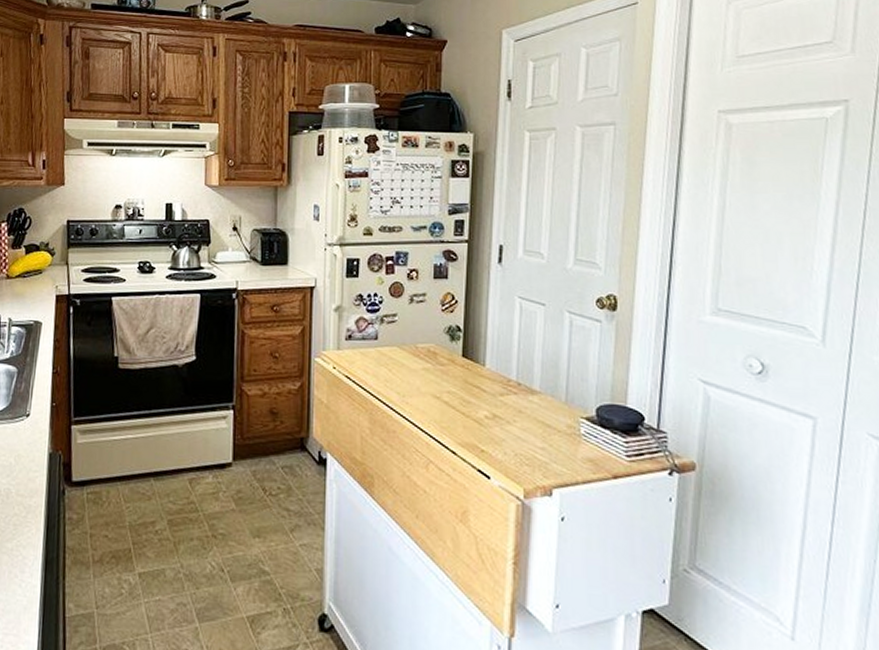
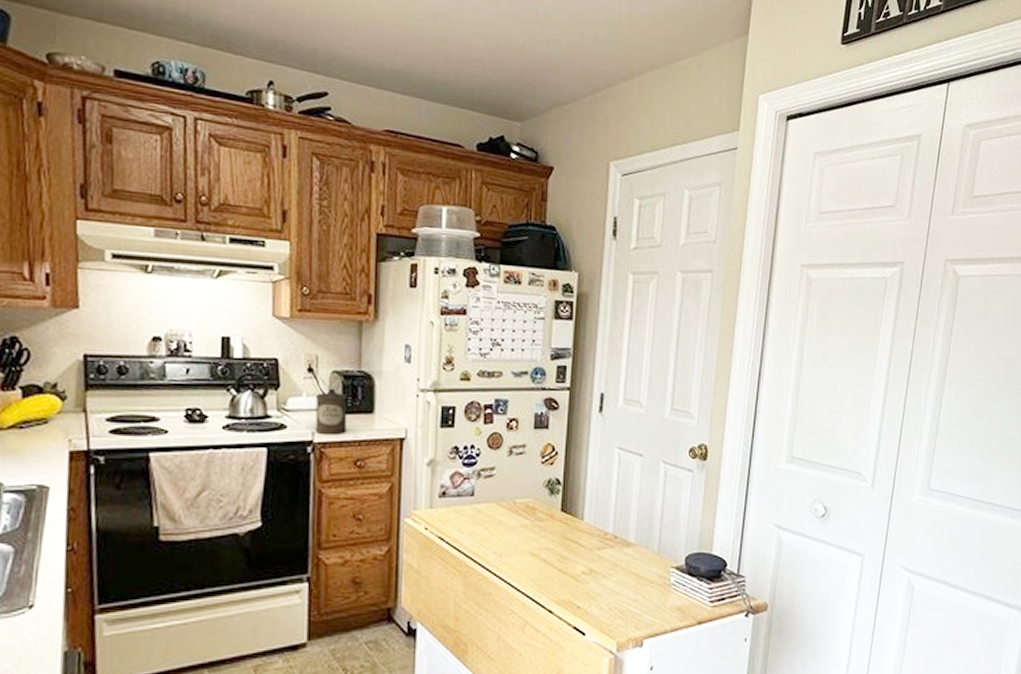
canister: none [239,243,265,284] -> present [315,388,348,436]

